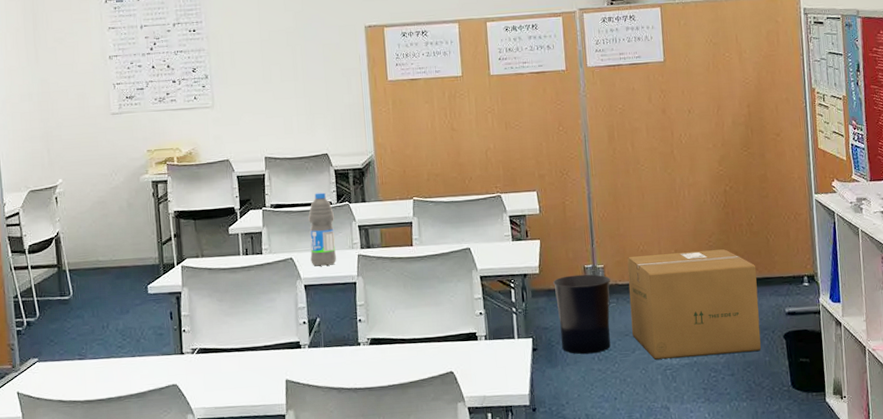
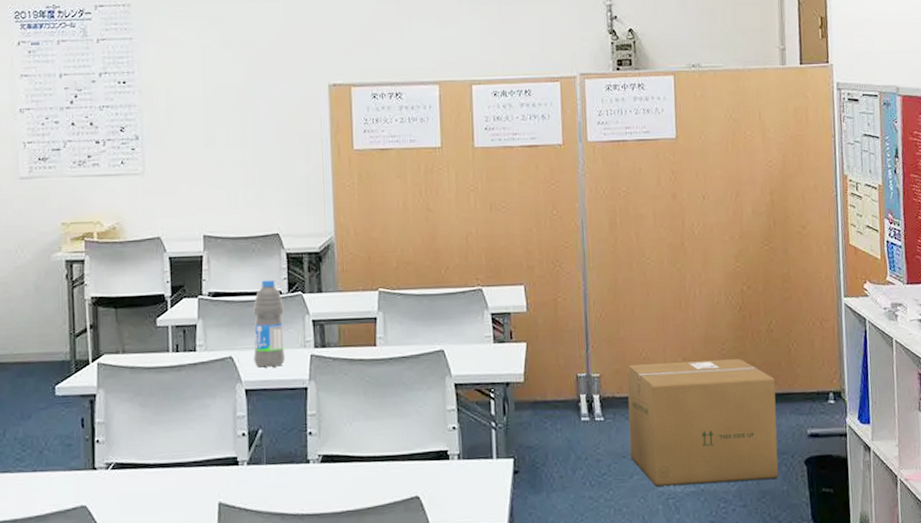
waste bin: present [553,274,611,354] -> none [540,384,607,479]

